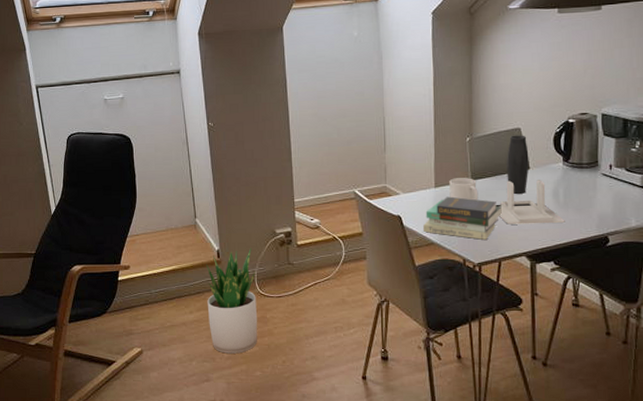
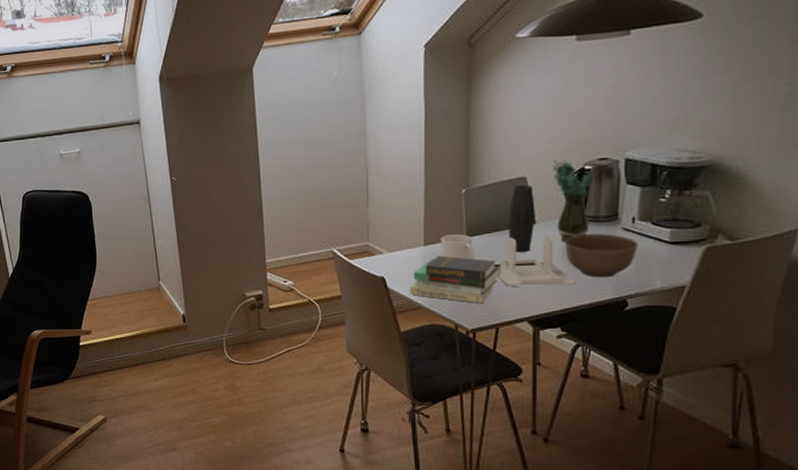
planter: present [206,248,258,354] -> none [171,312,227,423]
vase: none [543,113,576,186] -> present [553,159,593,242]
bowl: none [555,178,615,217] -> present [565,234,638,278]

